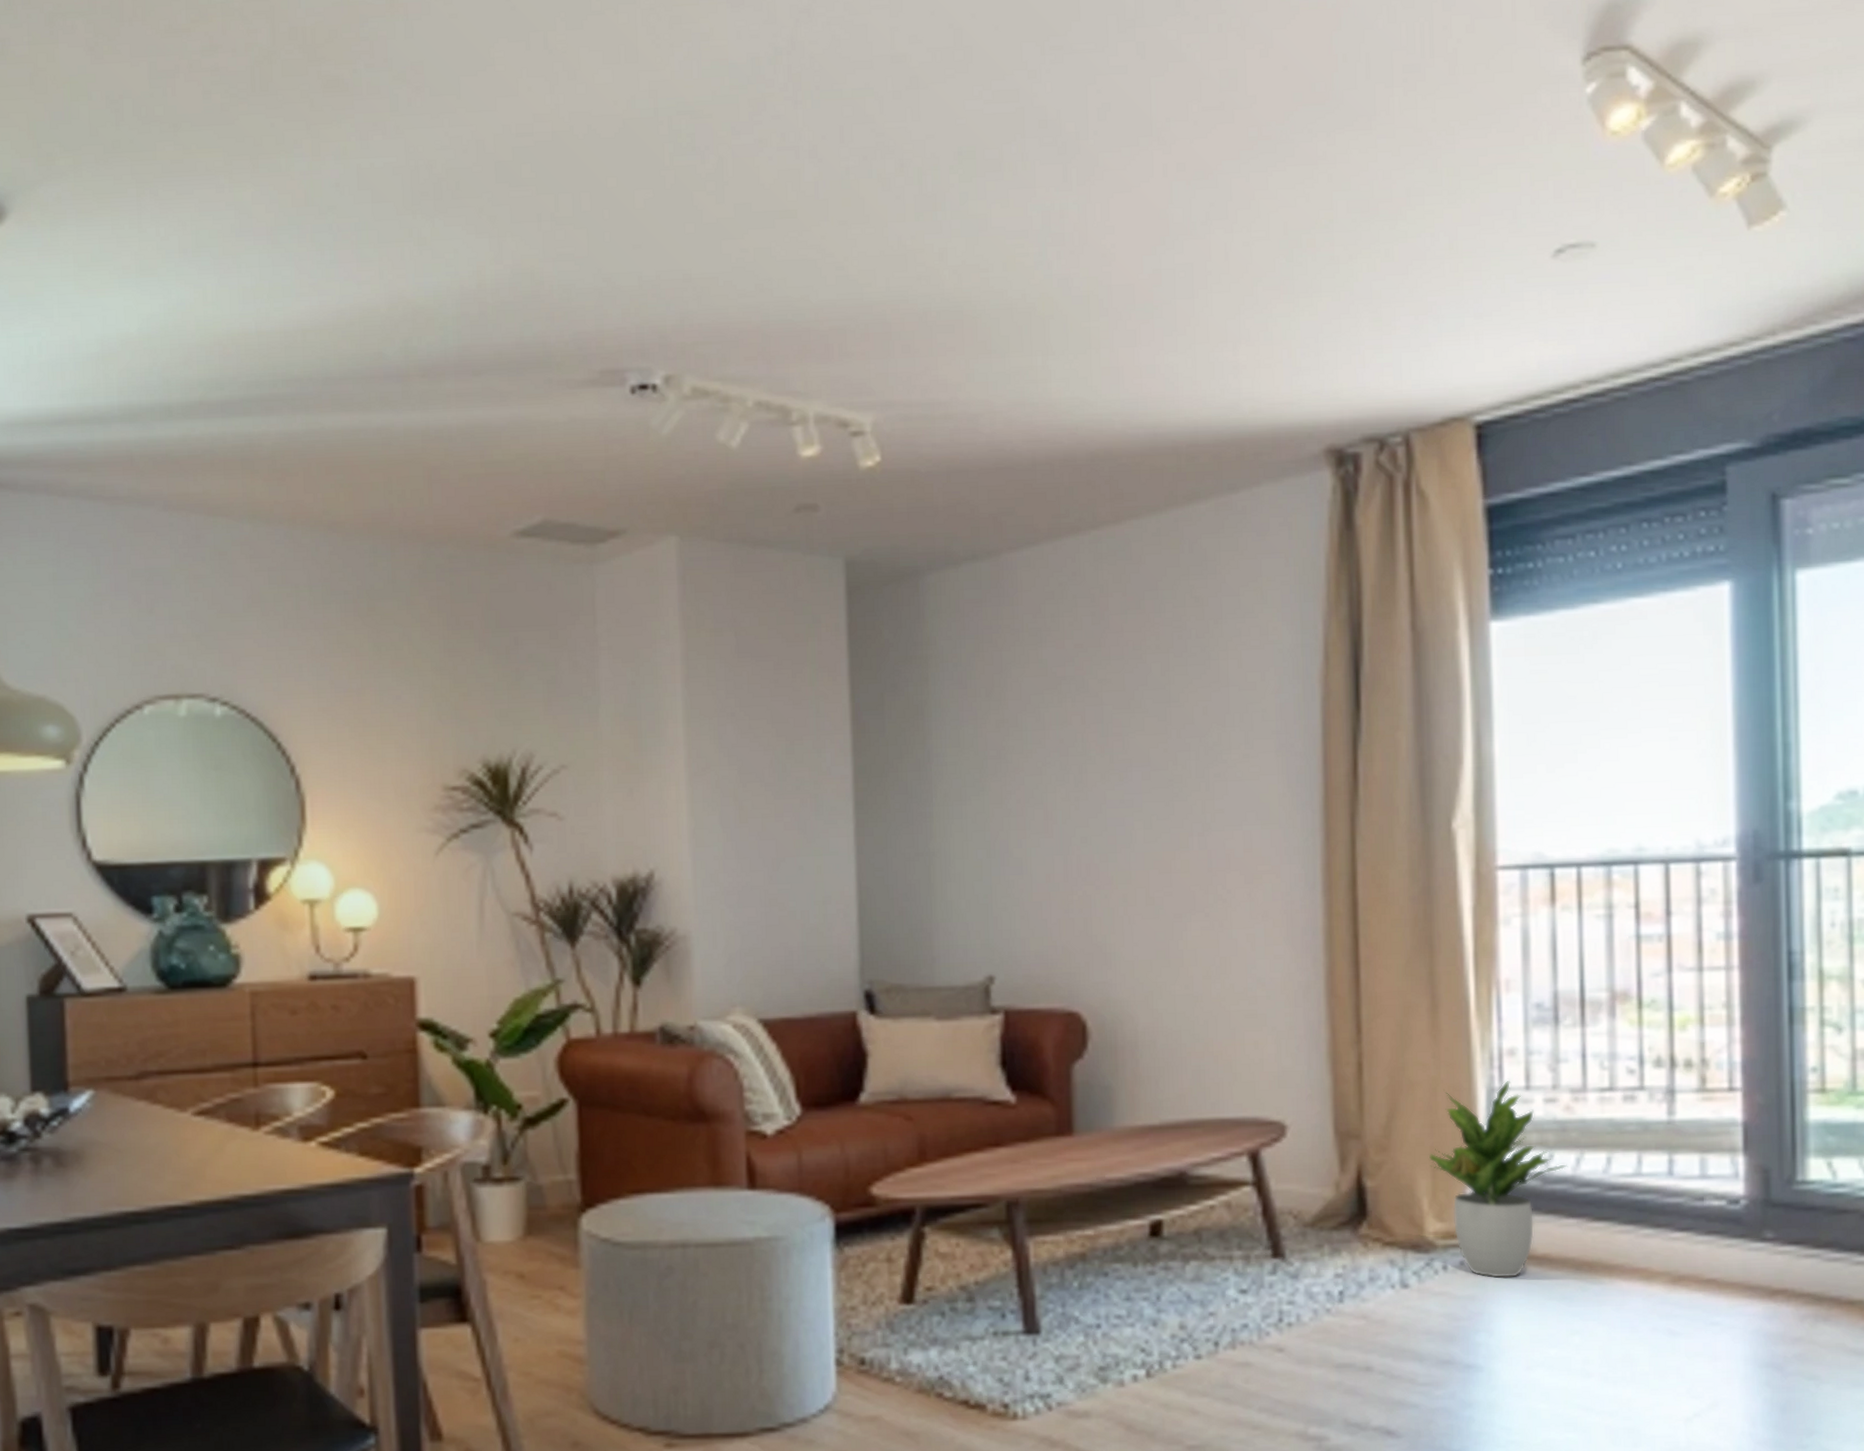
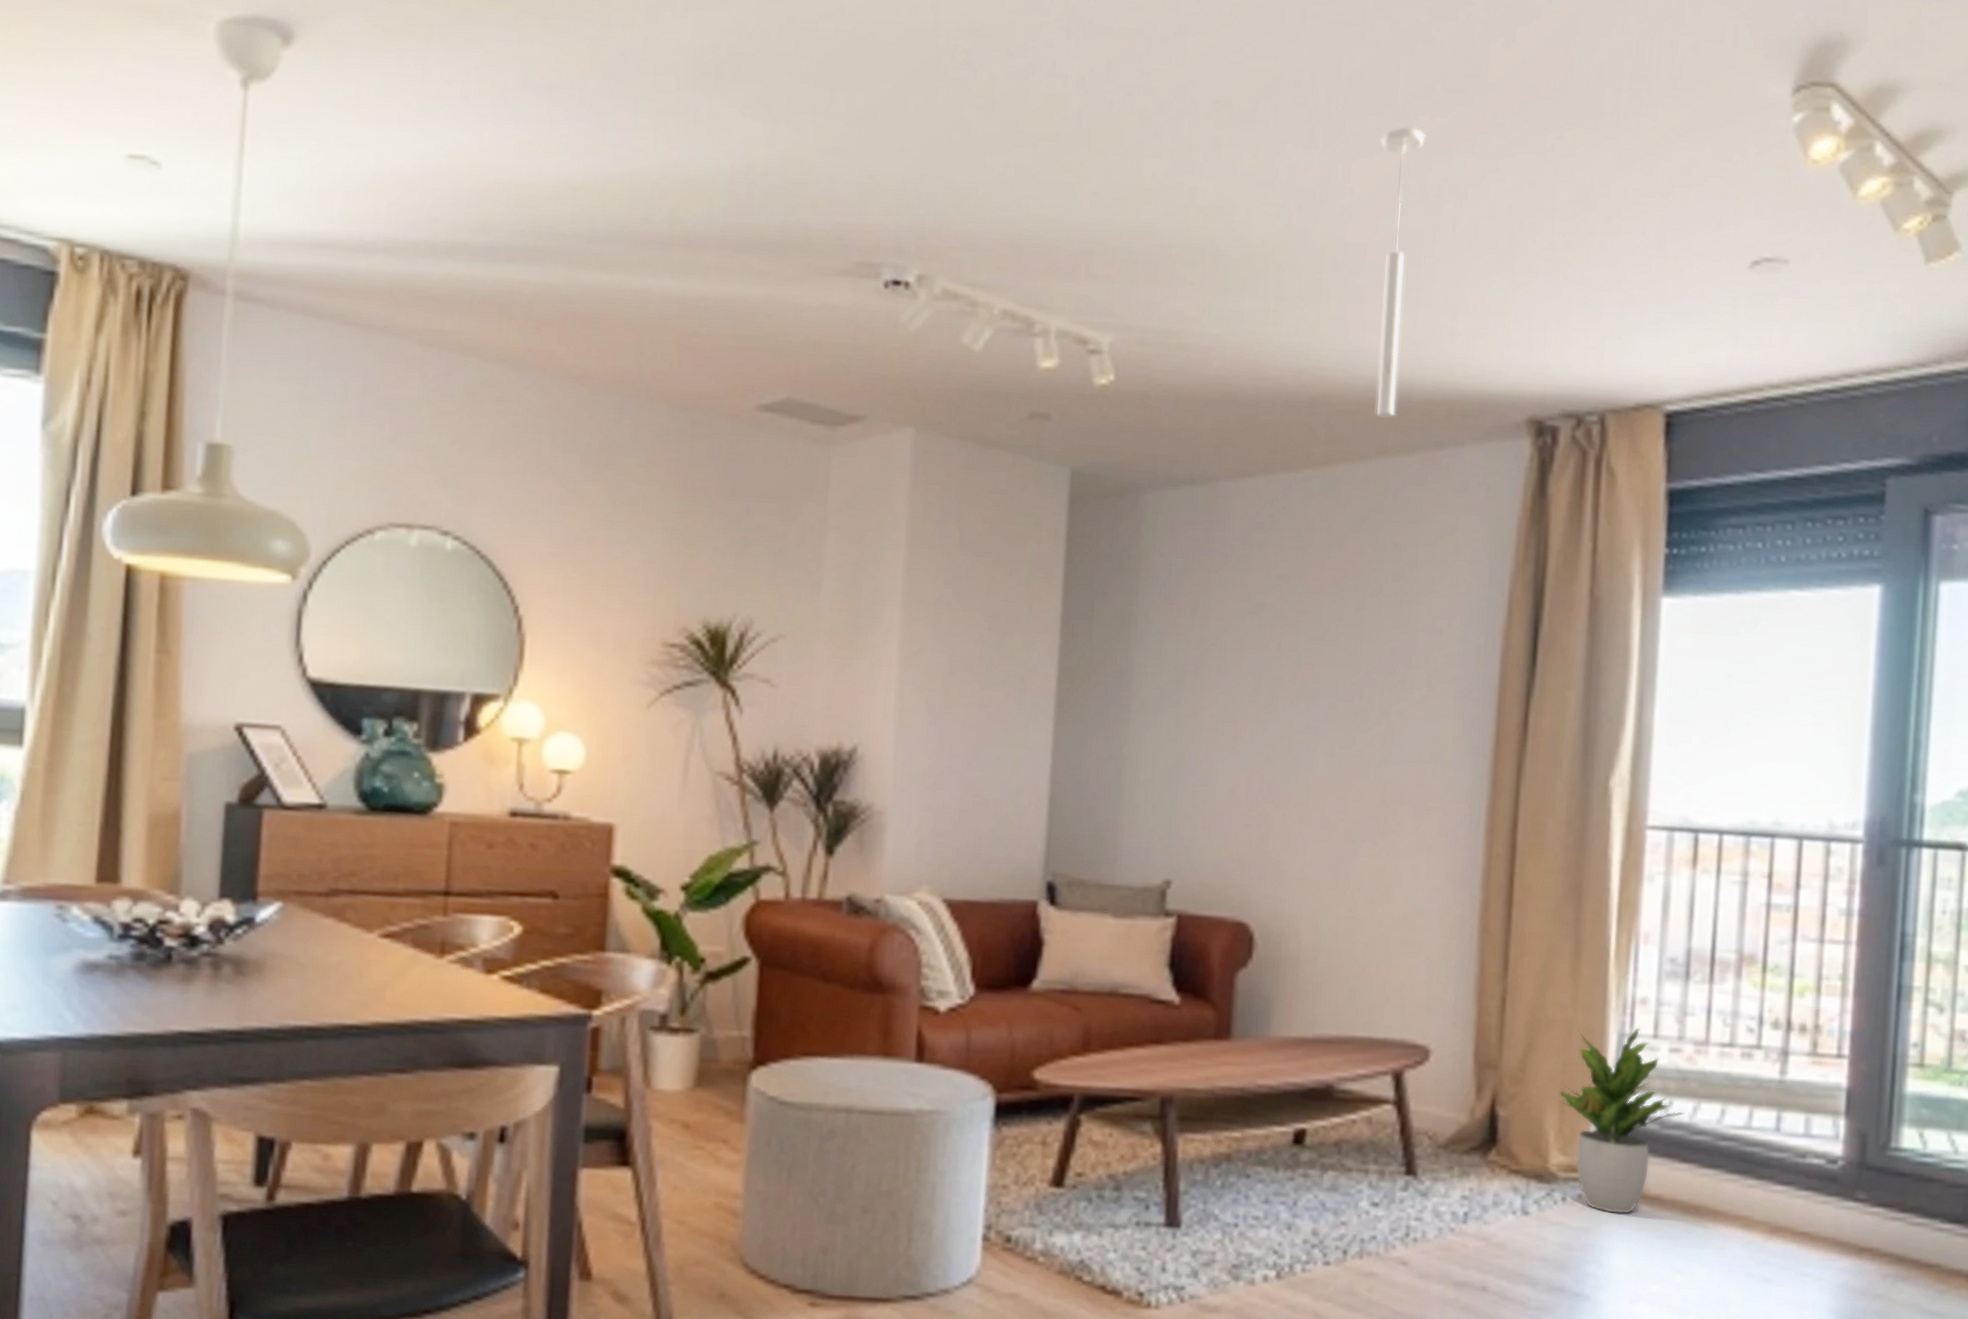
ceiling light: none [1139,153,1187,467] -> present [1377,126,1426,419]

